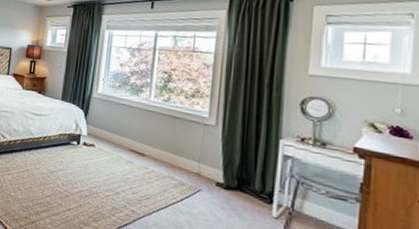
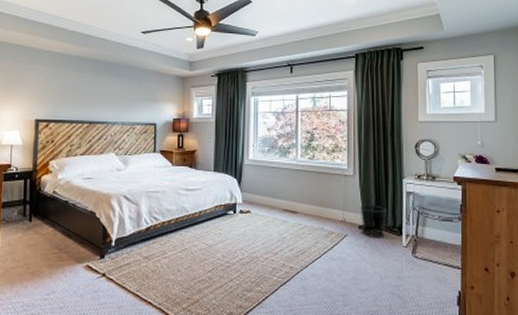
waste bin: none [219,160,253,202] -> present [359,205,386,238]

